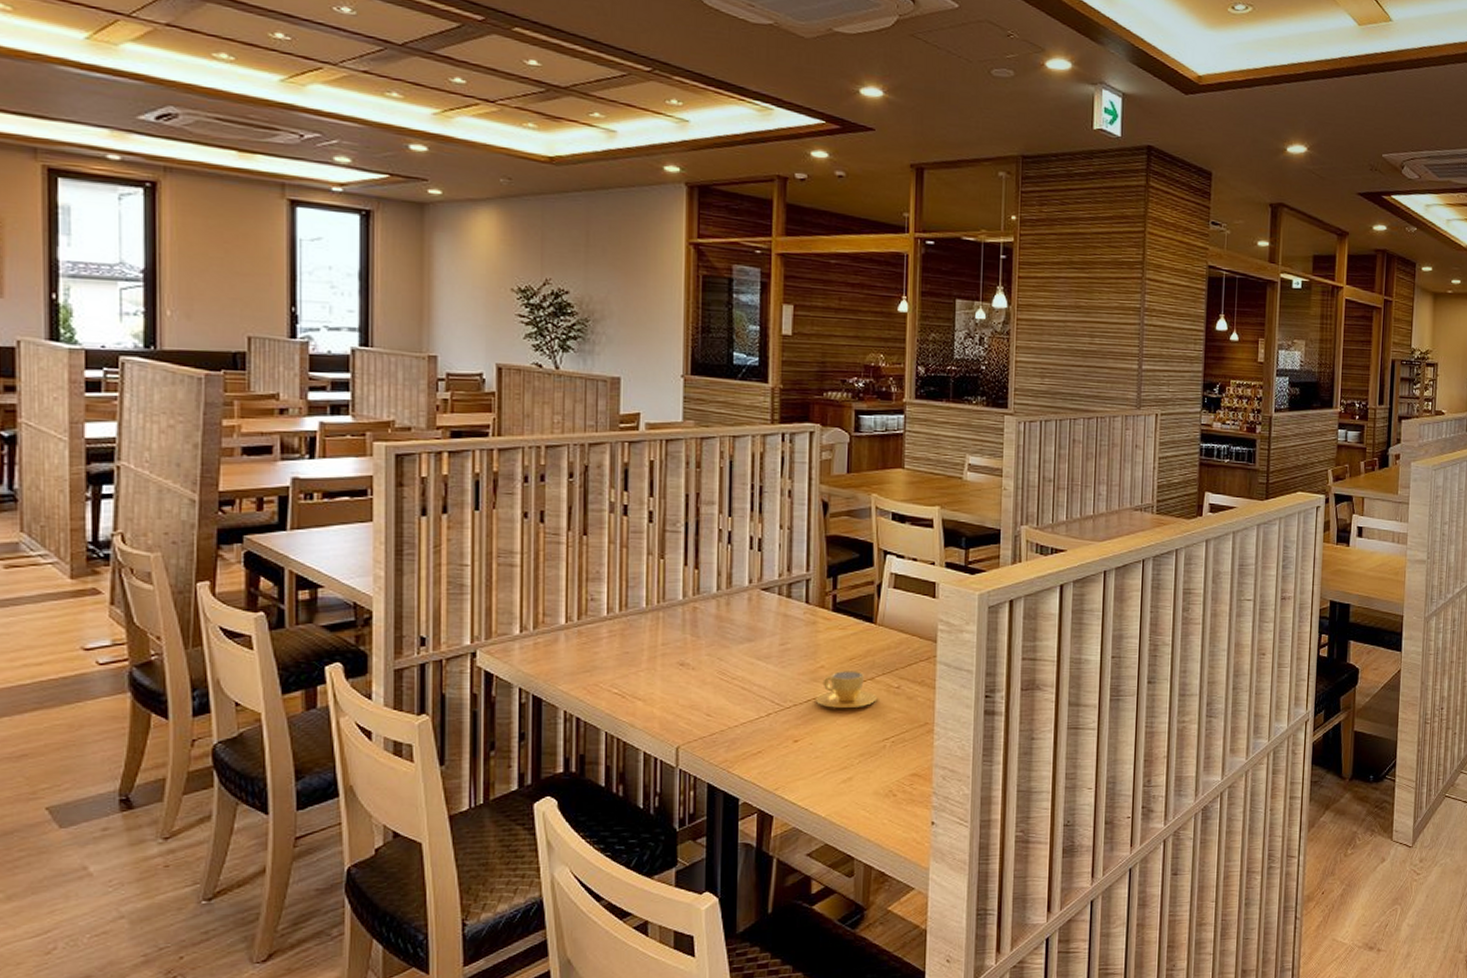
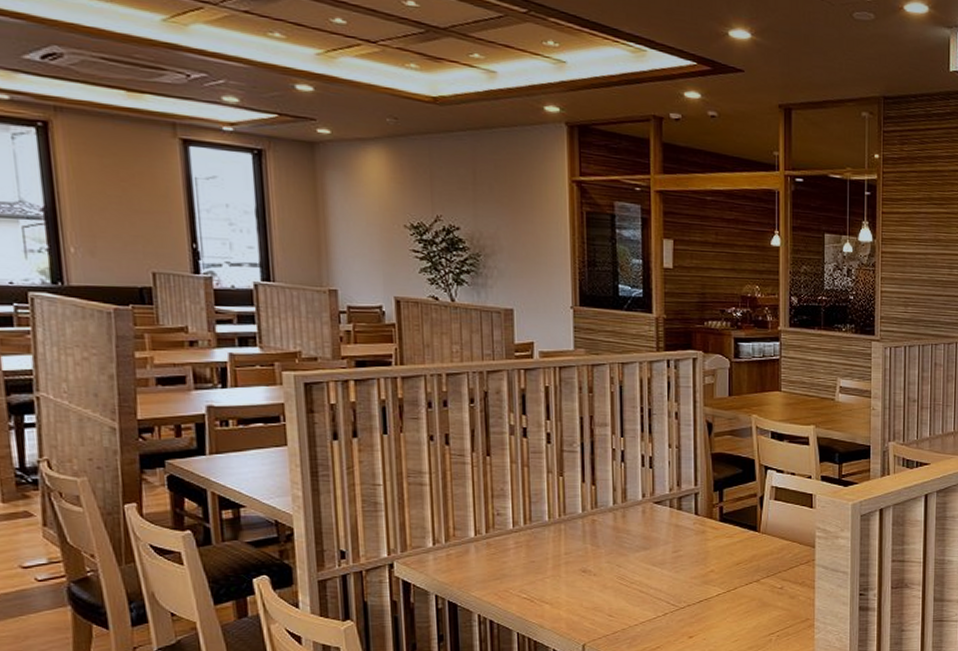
cup: present [816,671,876,708] -> none [708,574,762,607]

